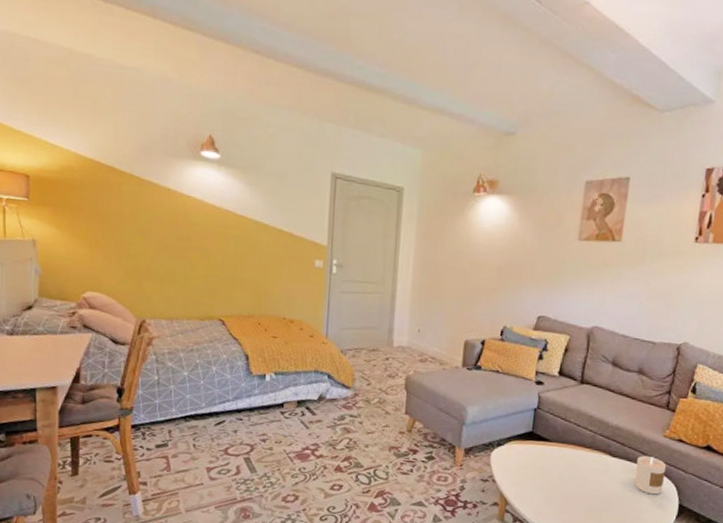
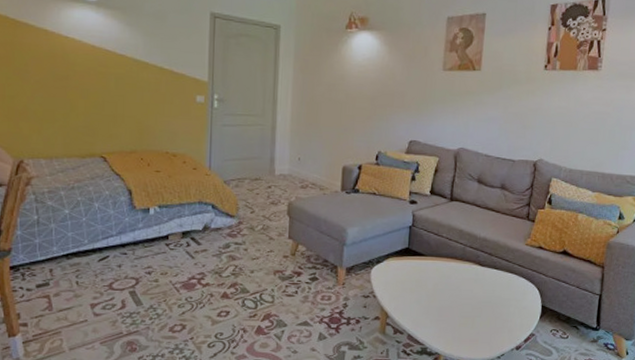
candle: present [634,456,666,495] -> none [502,264,529,299]

